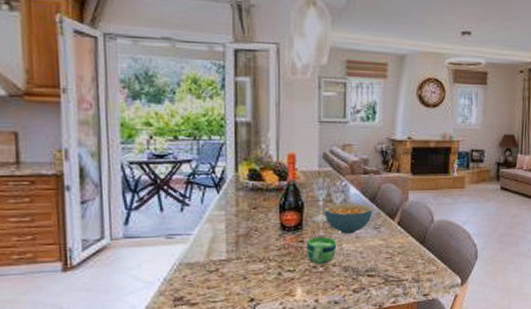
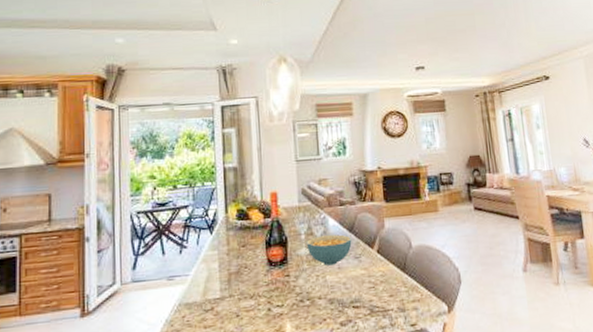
cup: present [306,236,337,265] -> none [292,269,321,298]

